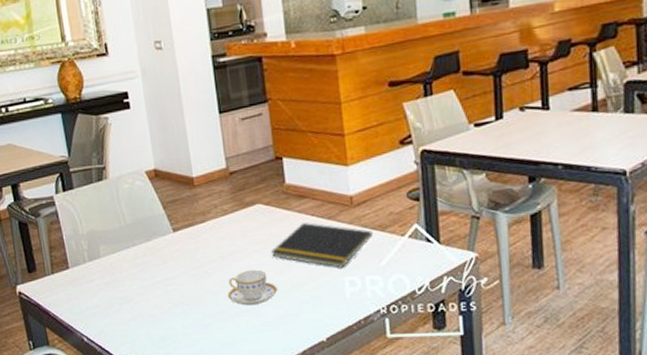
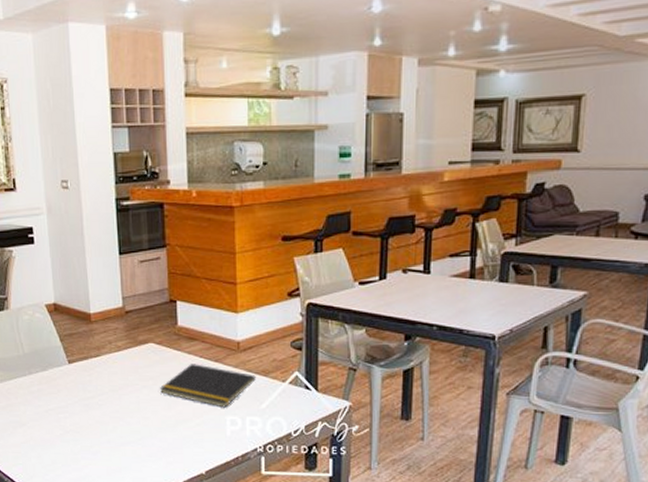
teacup: present [227,269,278,306] -> none [116,404,164,437]

